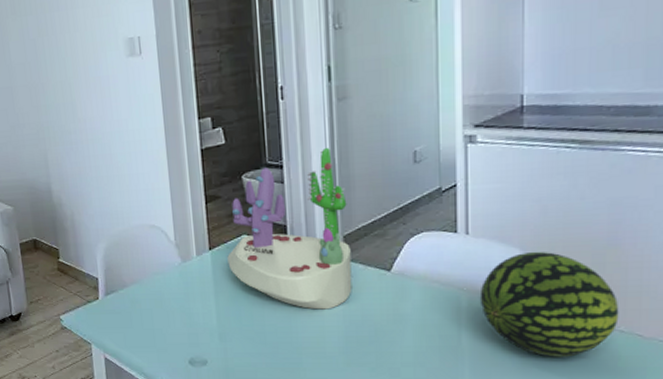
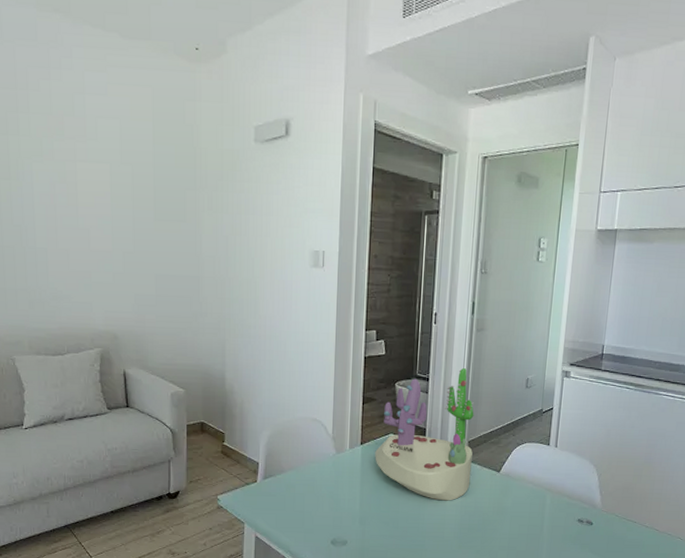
fruit: present [479,252,619,357] -> none [559,464,647,545]

